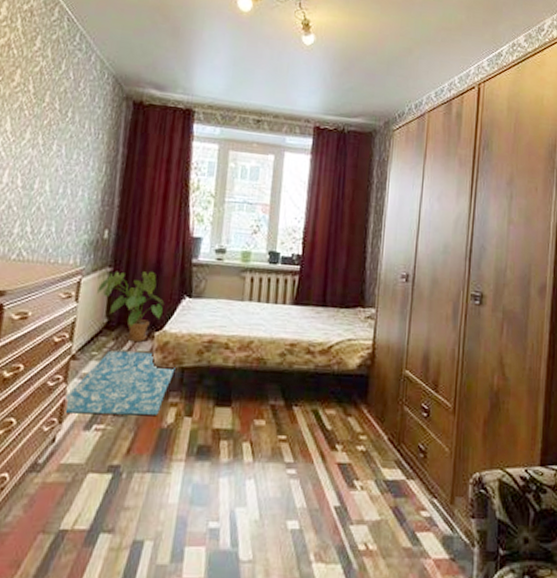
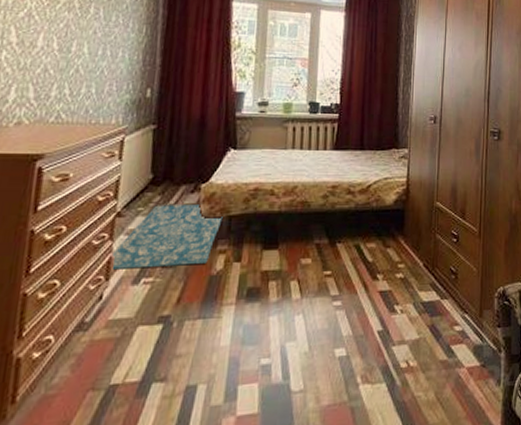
house plant: present [97,271,164,342] -> none [141,126,209,194]

